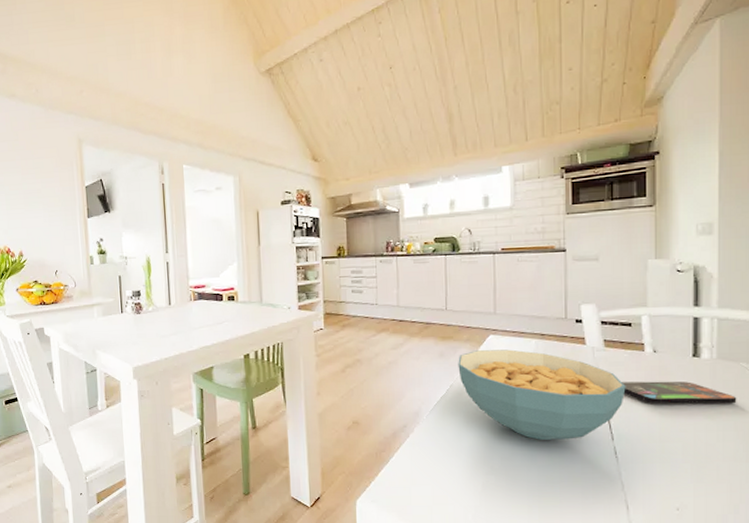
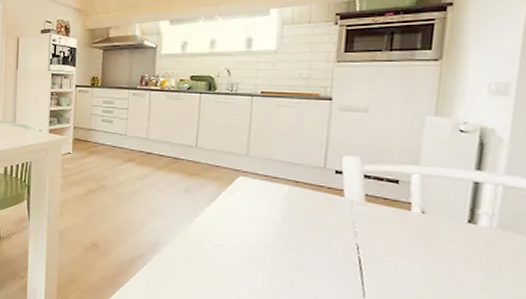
cereal bowl: present [458,349,626,440] -> none [203,190,385,290]
smartphone: present [622,381,737,404] -> none [381,239,517,278]

